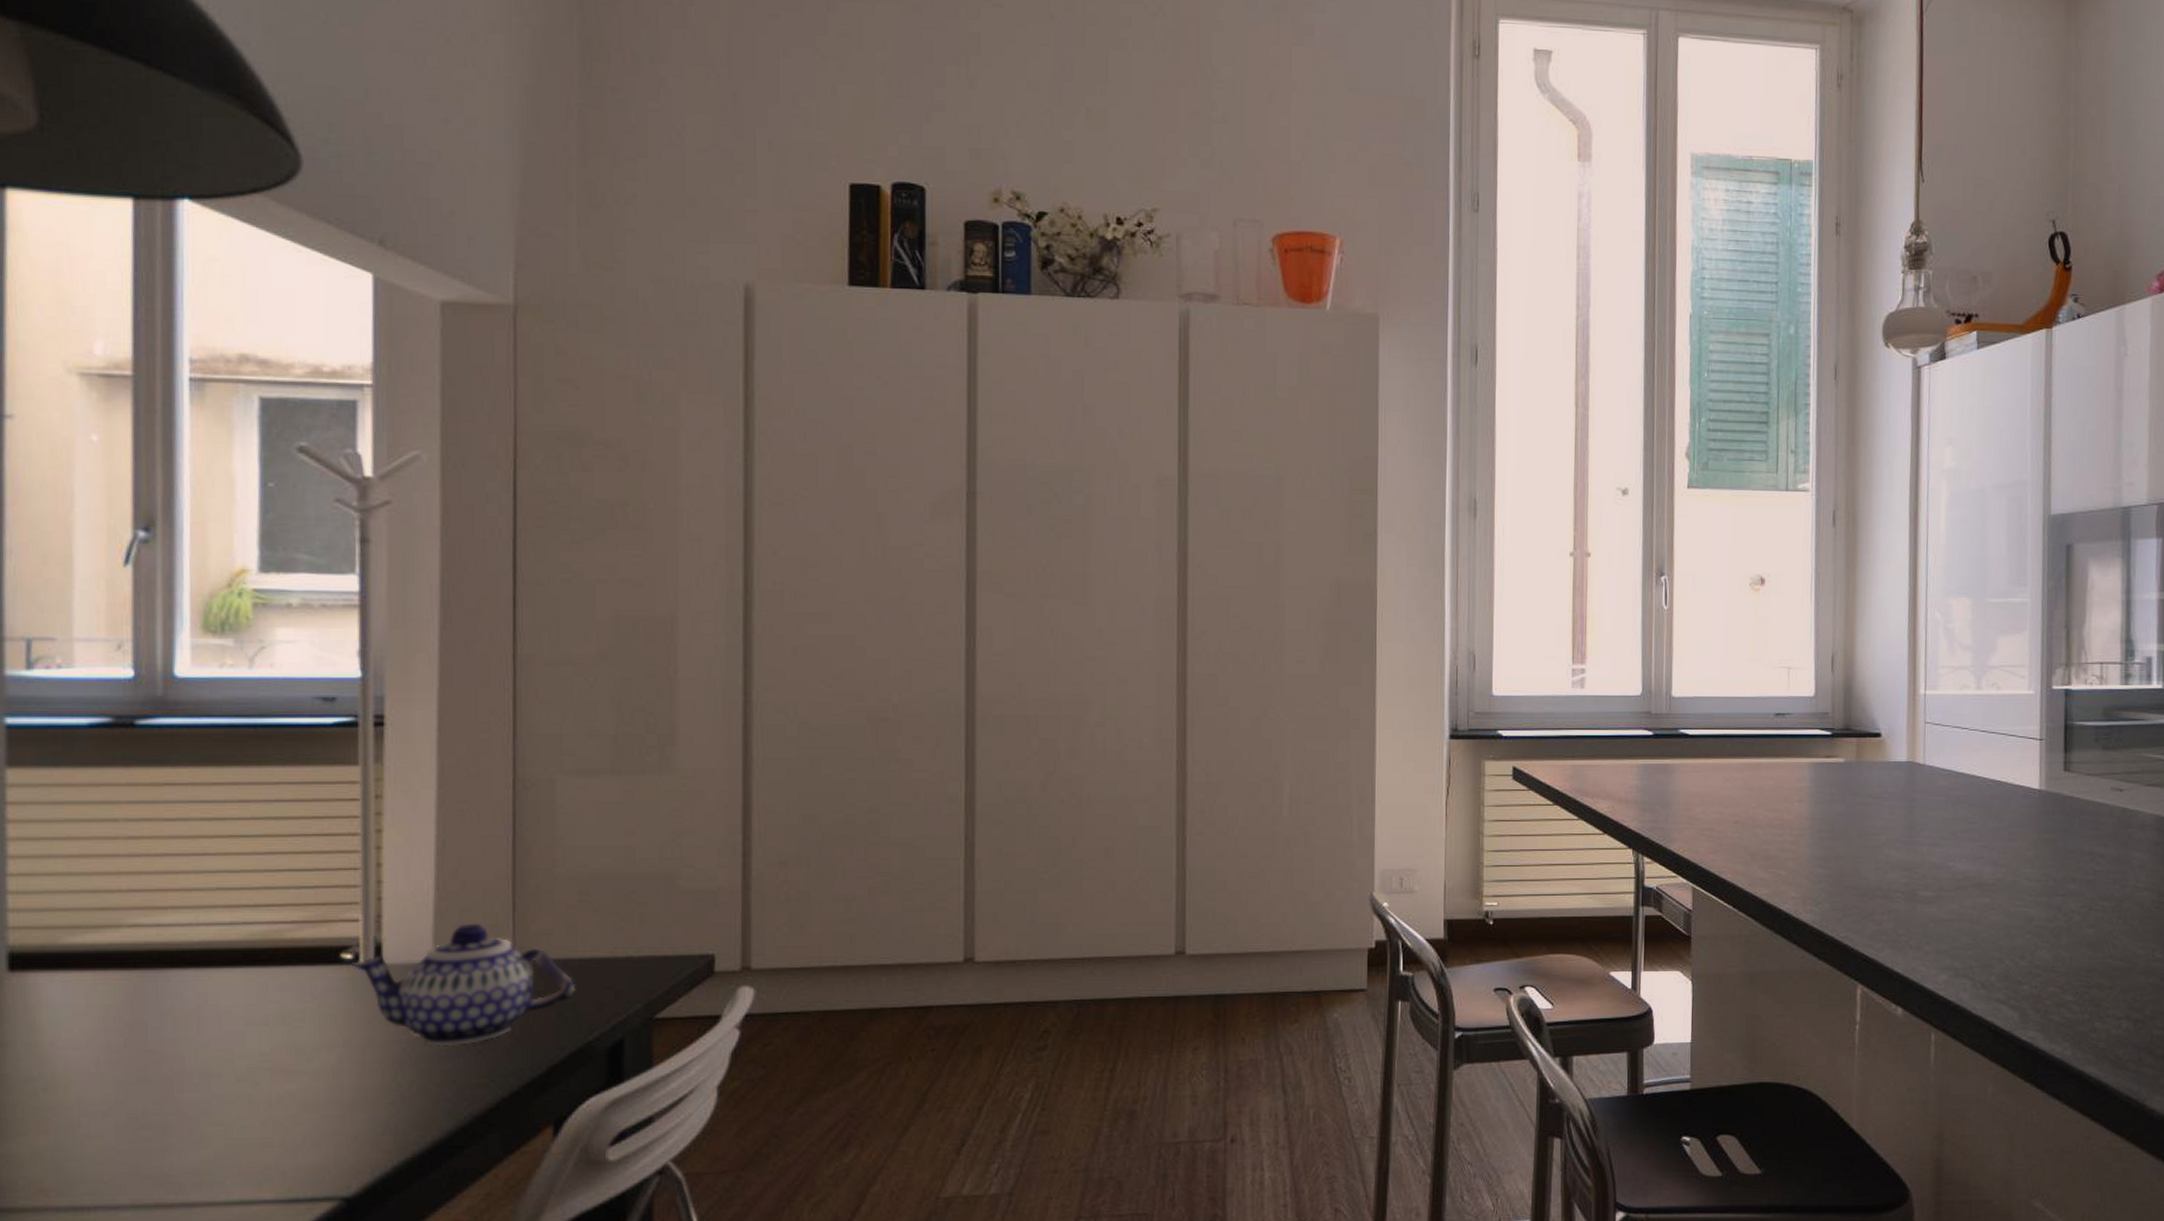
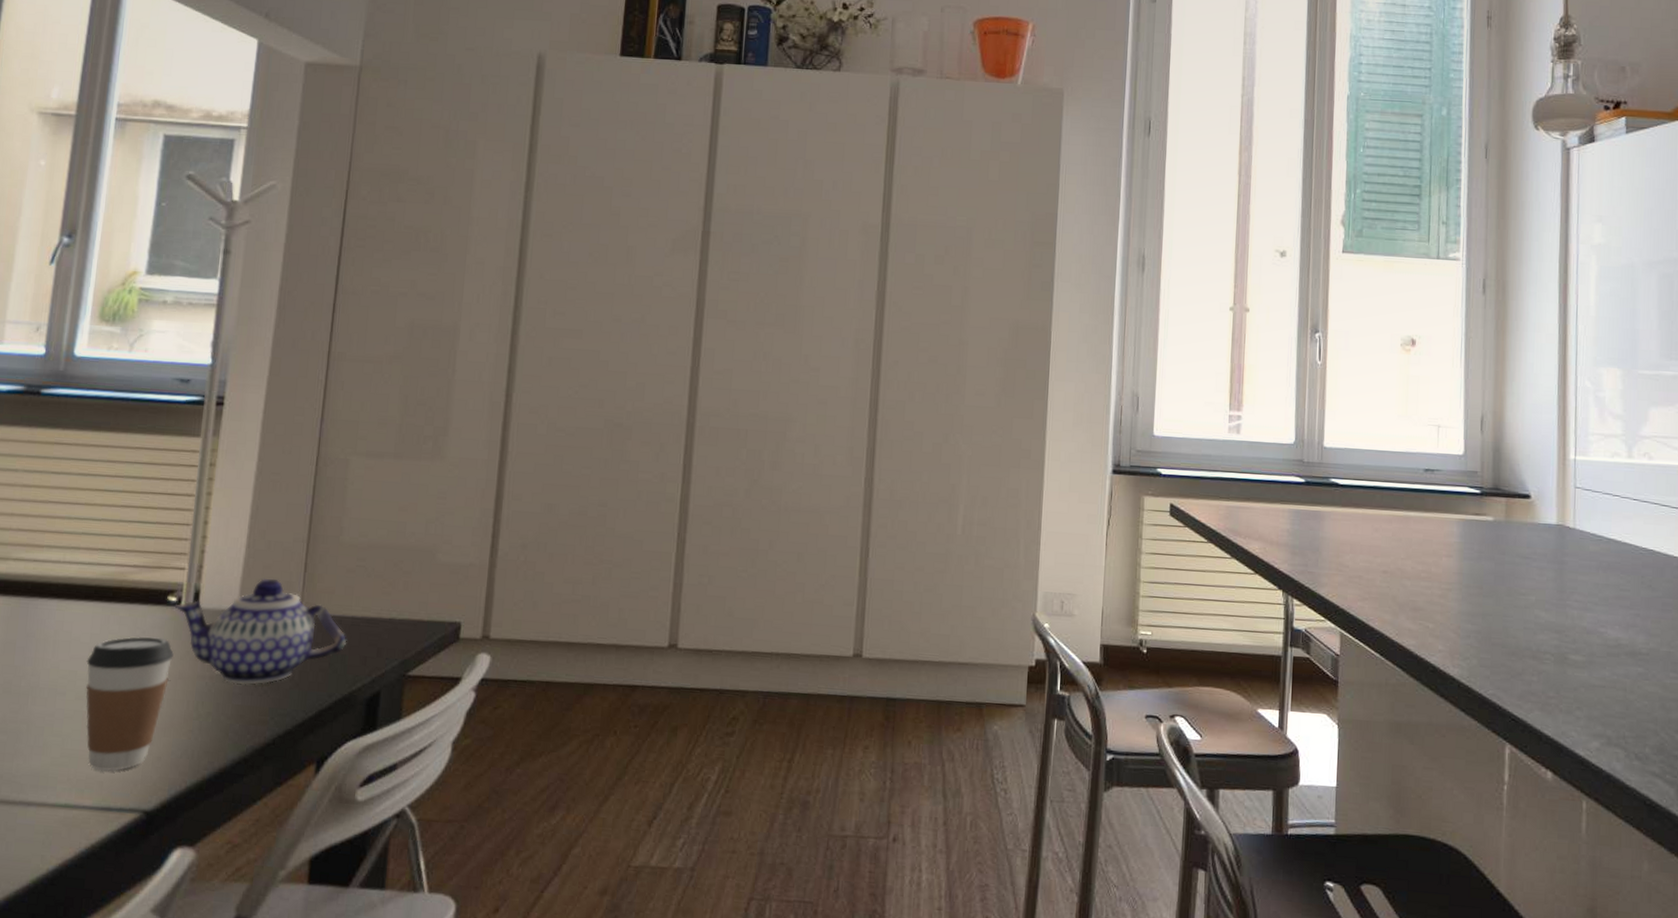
coffee cup: none [244,1002,357,1158] -> present [86,636,174,771]

